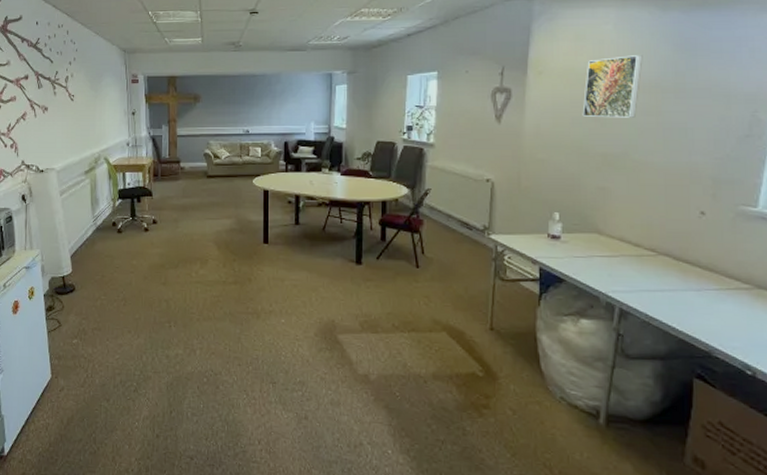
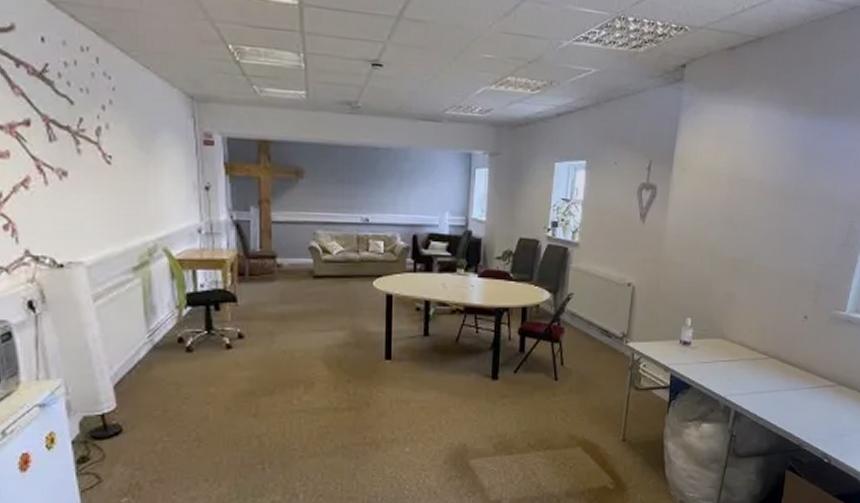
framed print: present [582,55,643,118] -> none [718,158,773,223]

